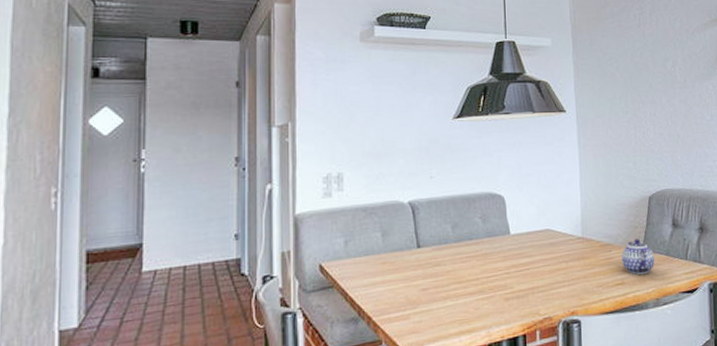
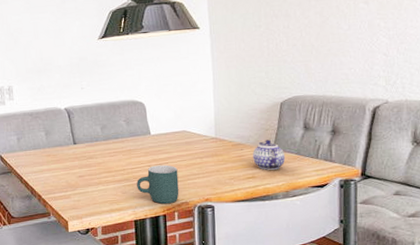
mug: none [492,271,542,321] -> present [137,165,179,204]

